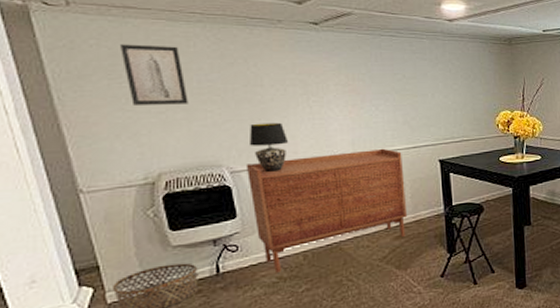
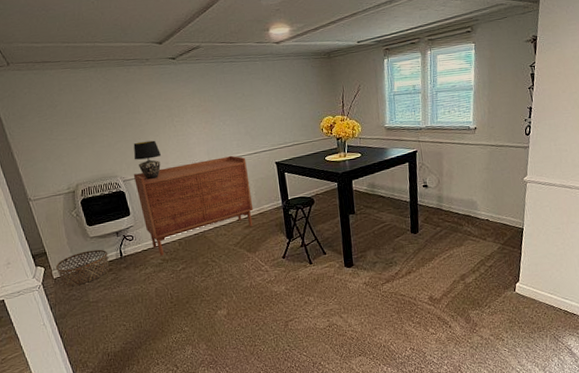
wall art: present [121,44,188,105] -> none [43,88,91,135]

